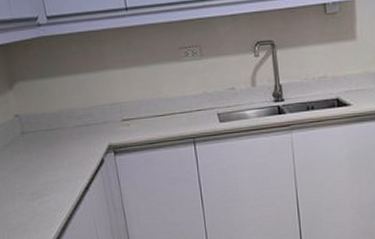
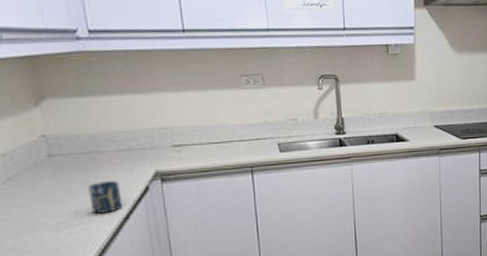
cup: none [53,154,83,184] -> present [87,181,123,214]

